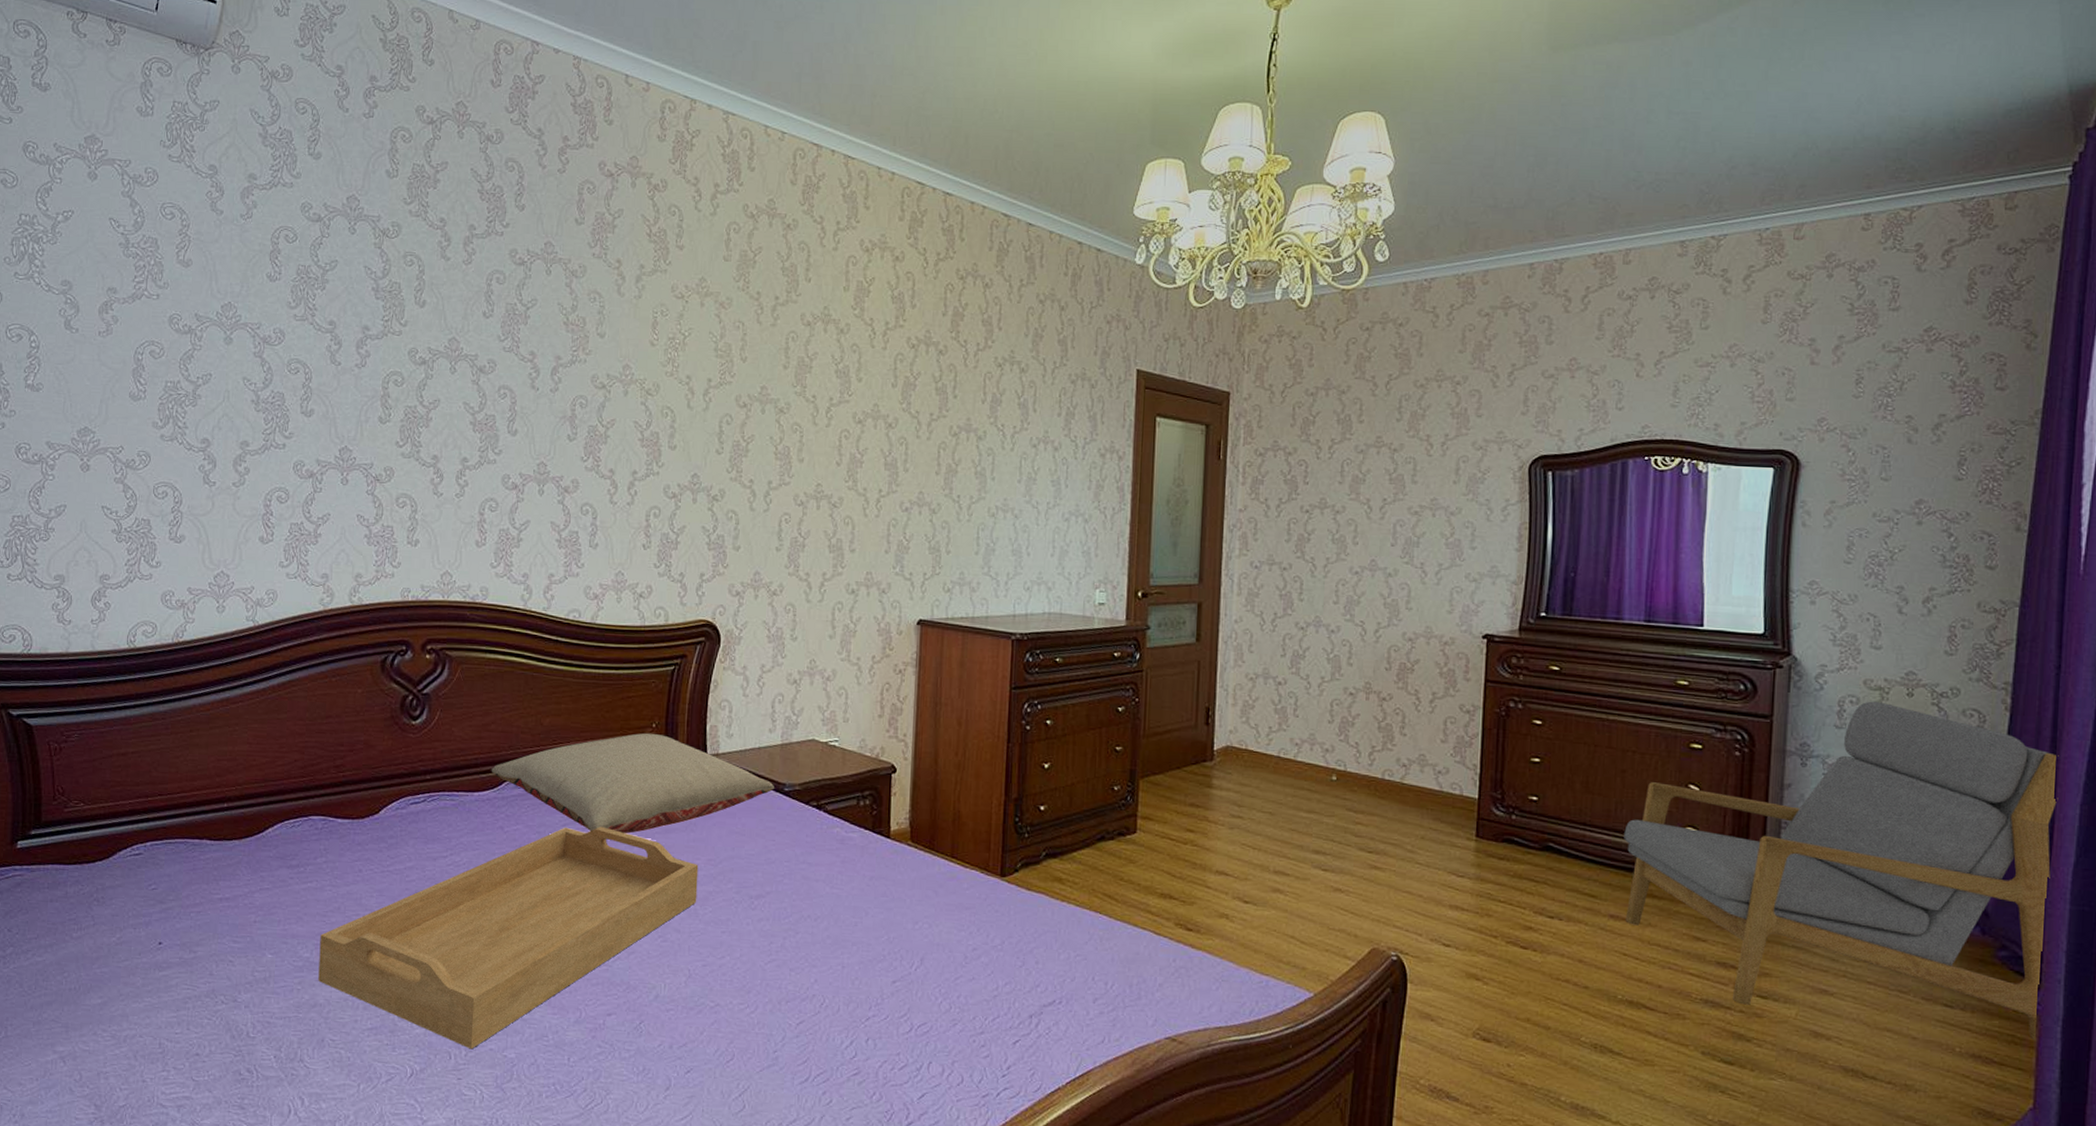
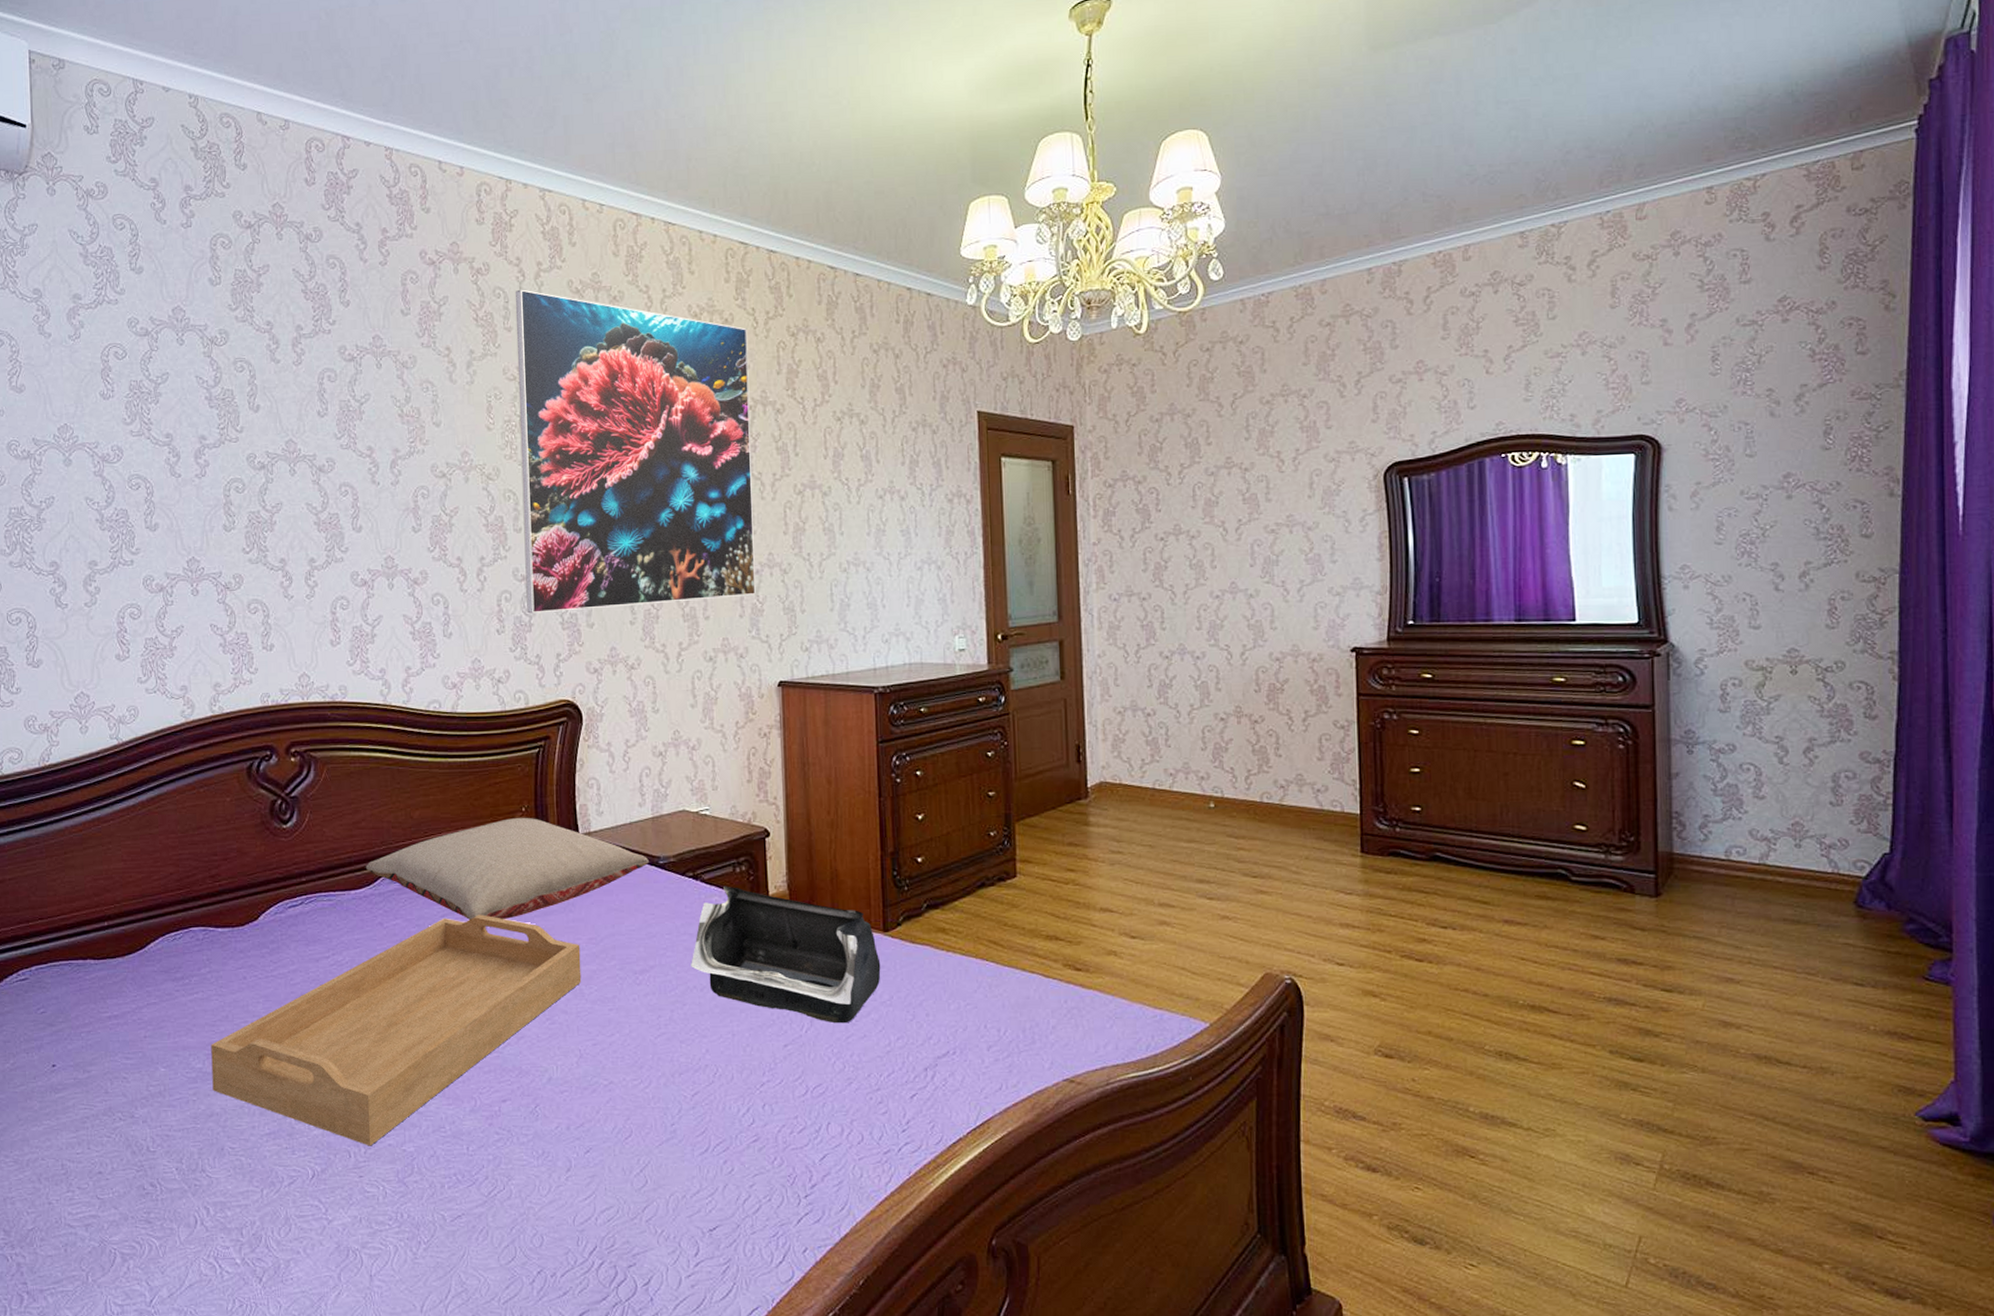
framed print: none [675,209,917,533] -> present [515,289,756,614]
handbag: none [807,818,995,965] -> present [691,886,881,1024]
armchair: present [1624,701,2059,1042] -> none [1512,681,1955,1013]

